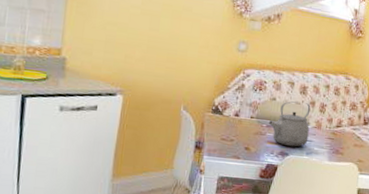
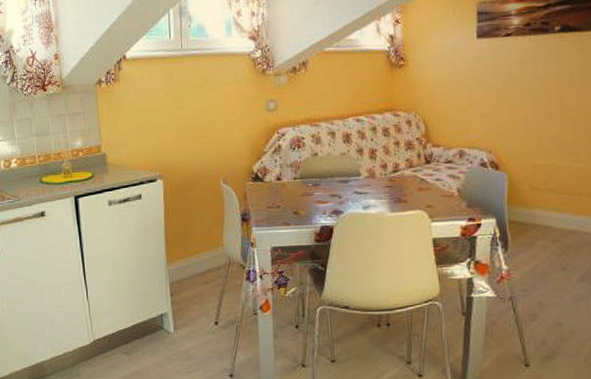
tea kettle: present [268,101,311,147] -> none [314,151,363,204]

